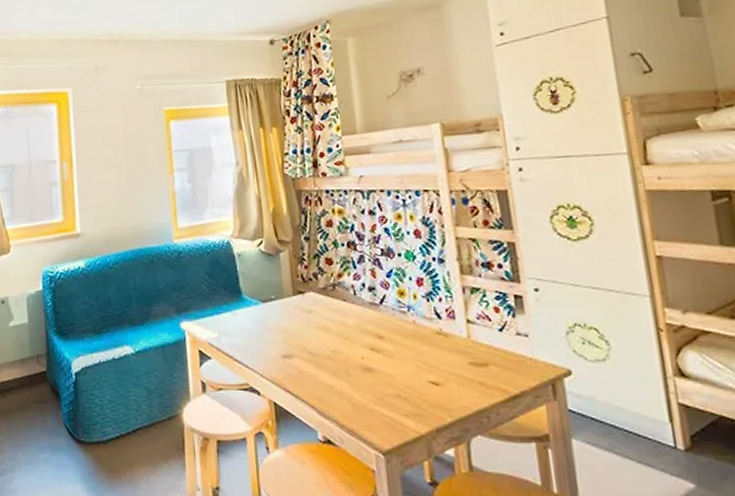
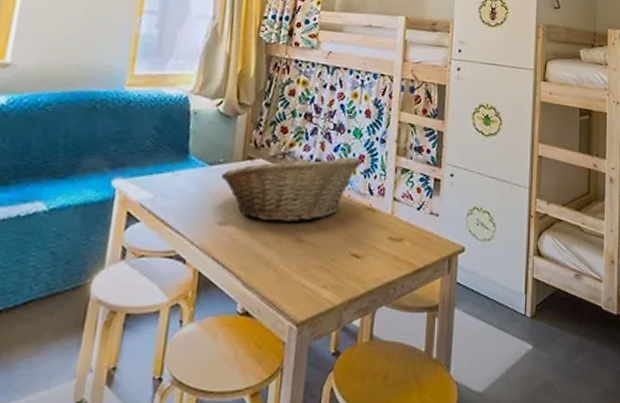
fruit basket: none [276,281,421,352] -> present [221,154,362,222]

